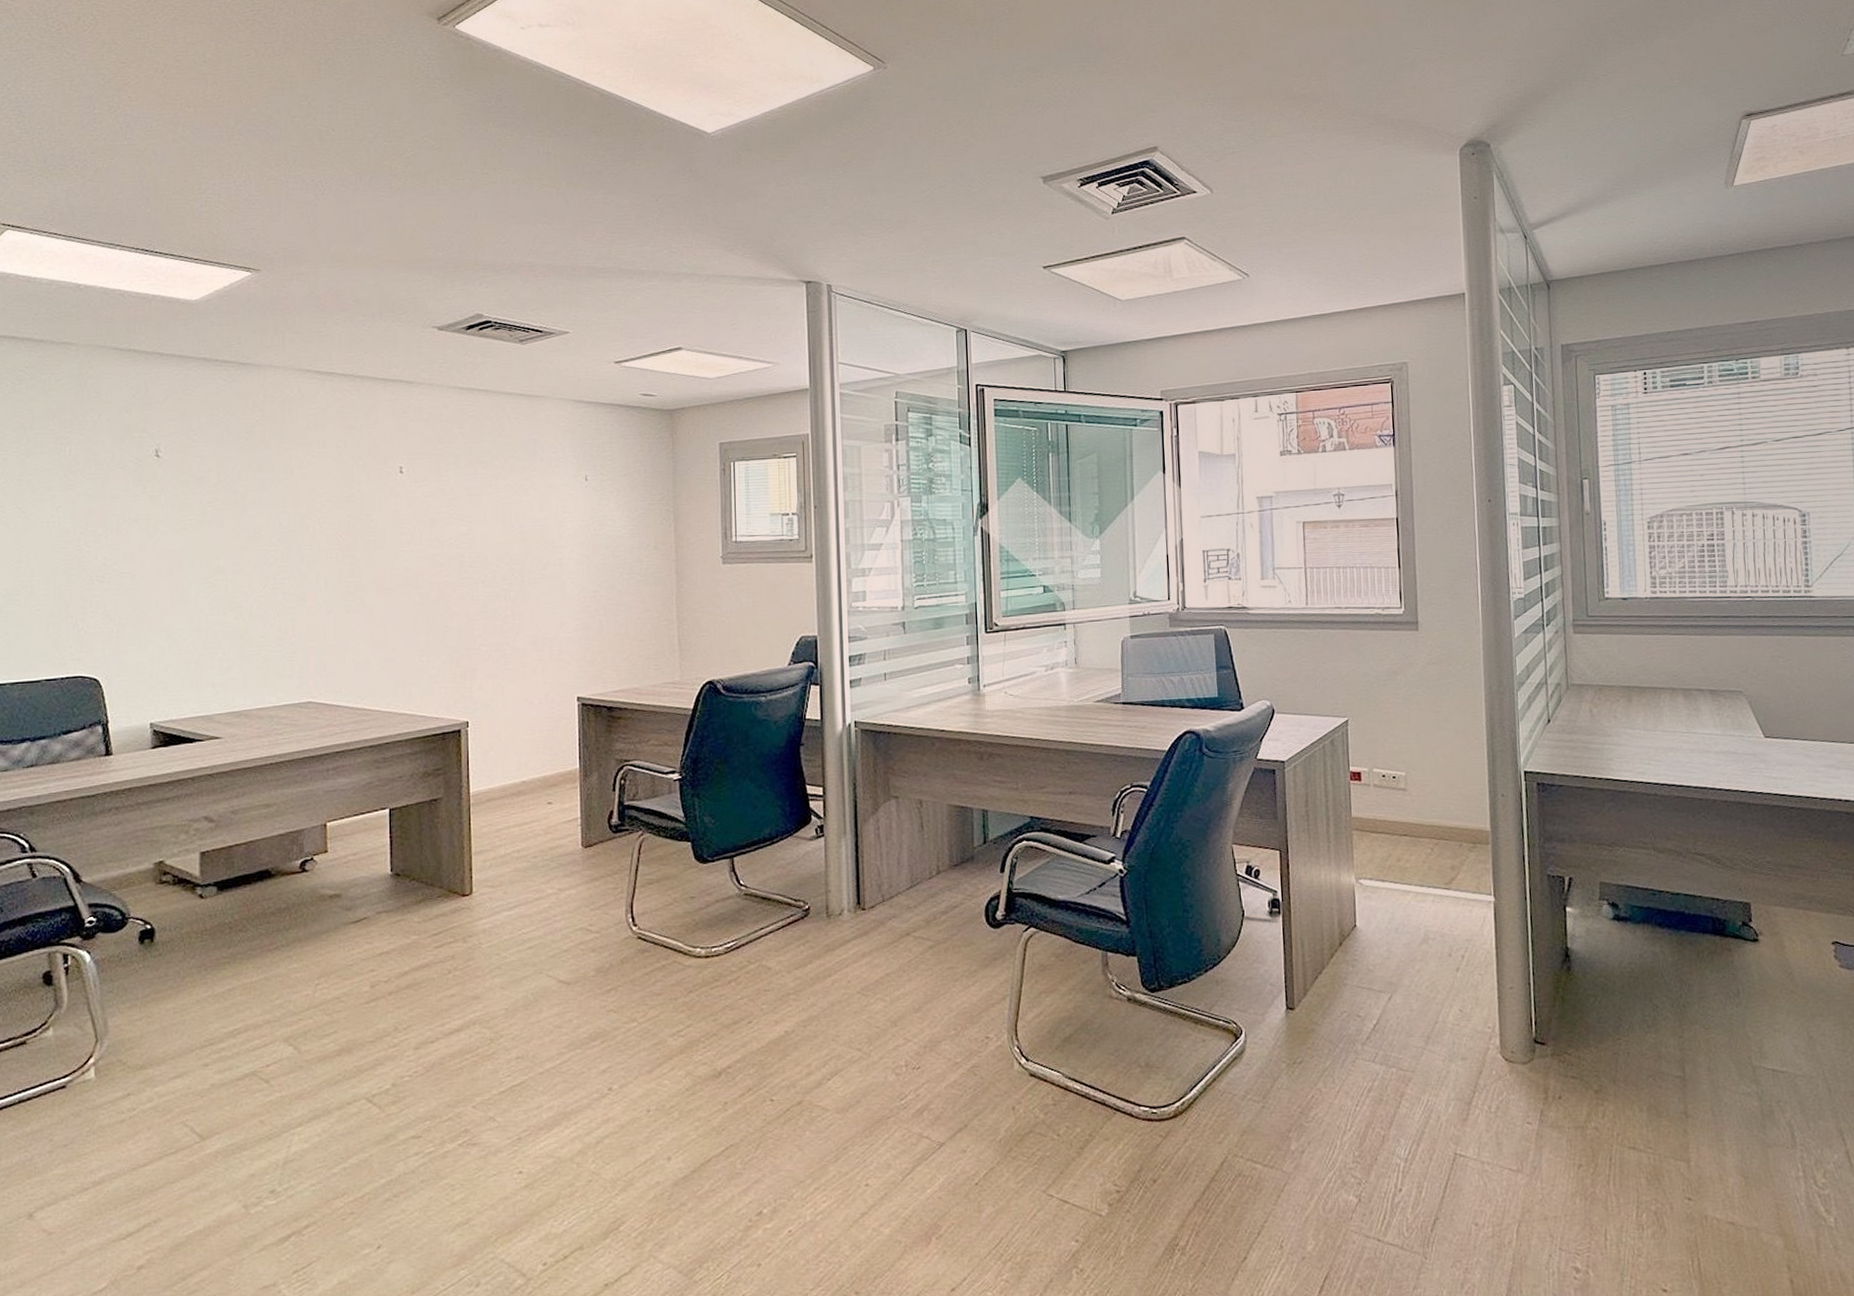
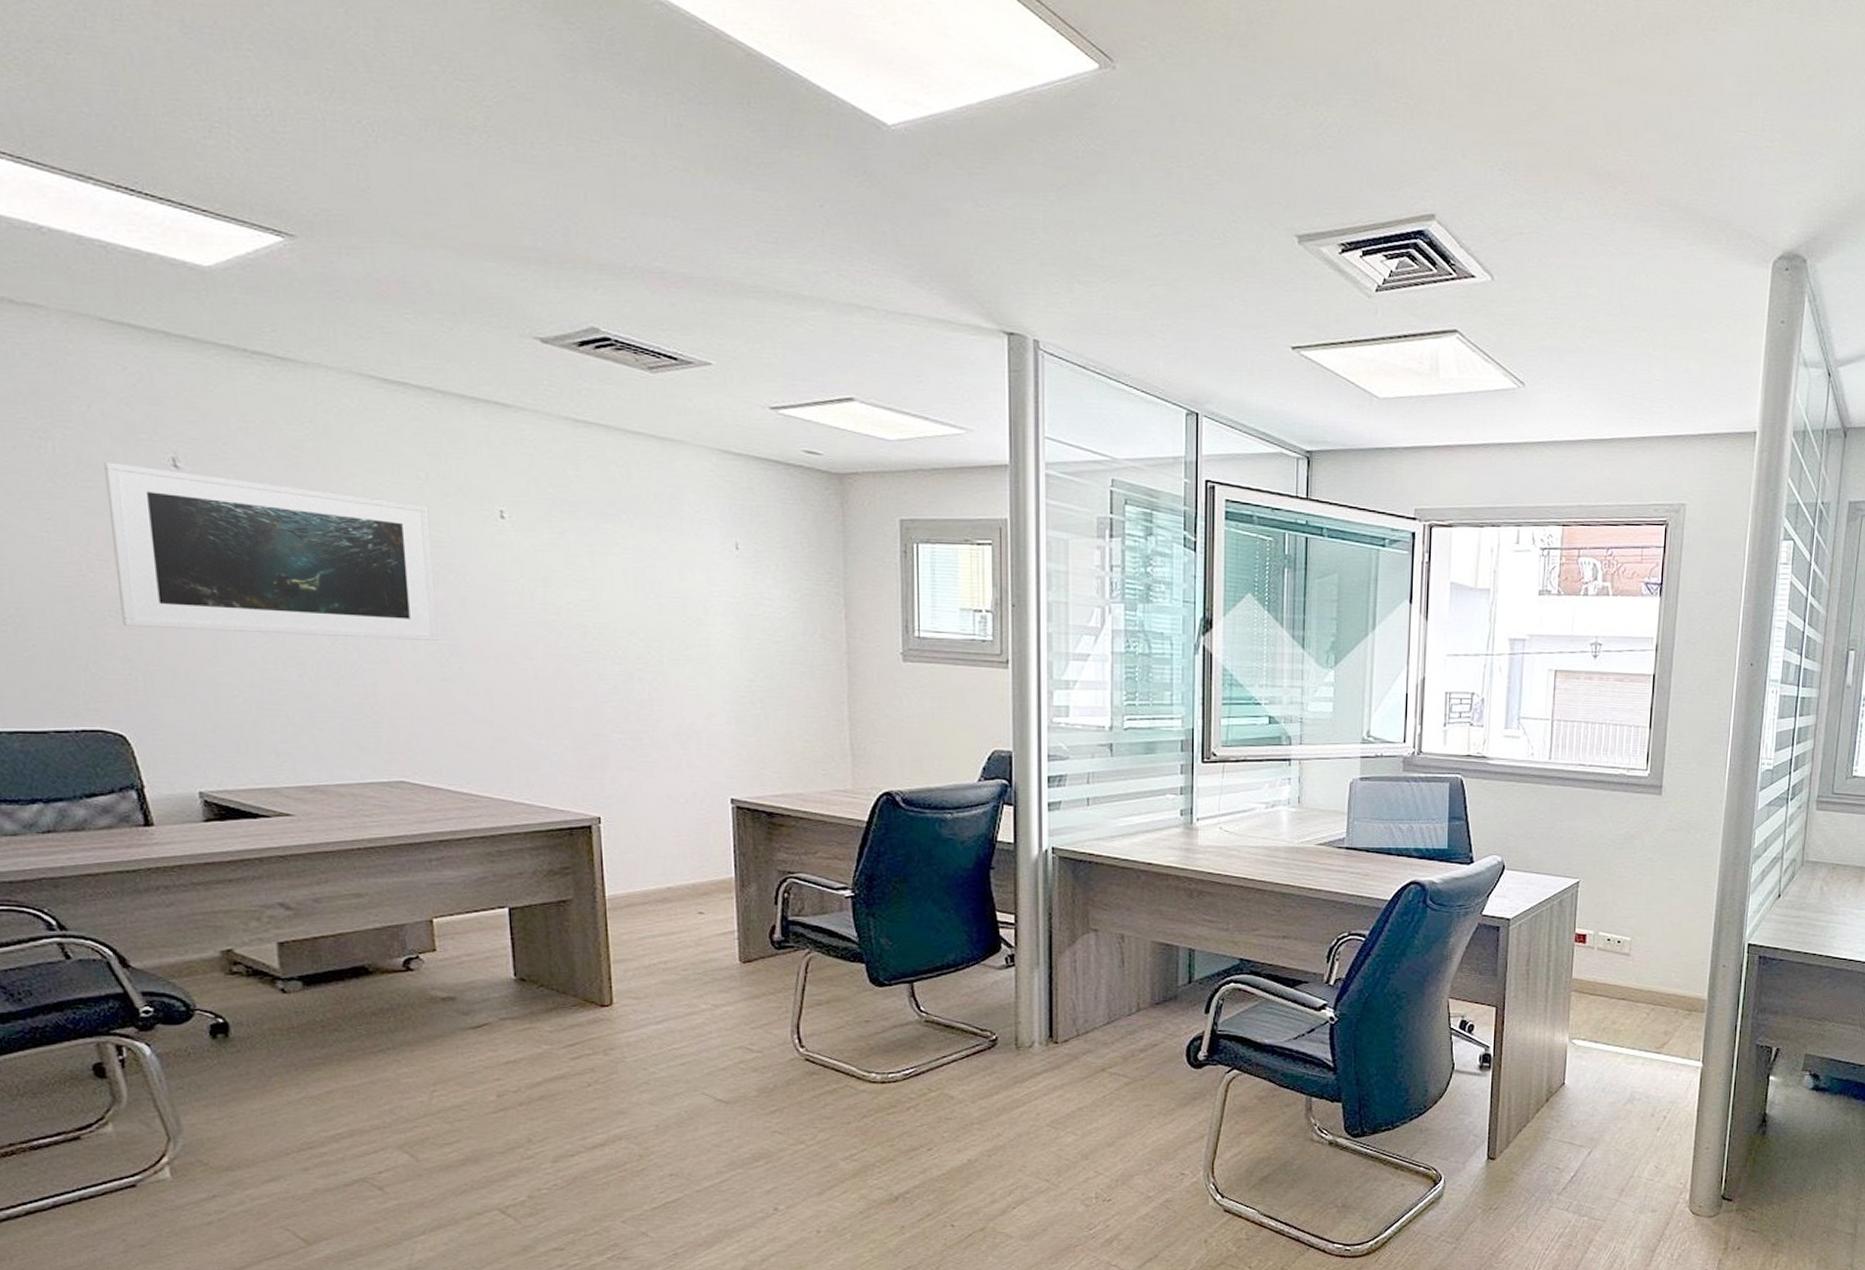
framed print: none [105,457,346,588] -> present [104,462,438,641]

